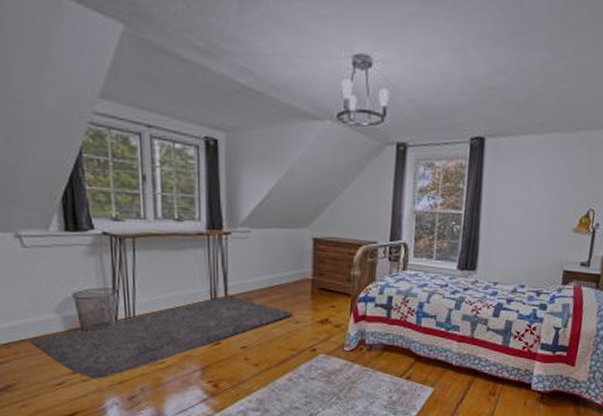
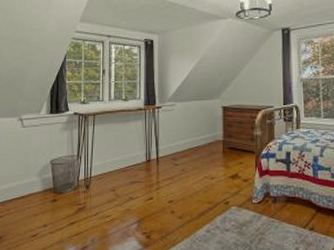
rug: present [28,295,294,379] -> none [17,157,210,231]

